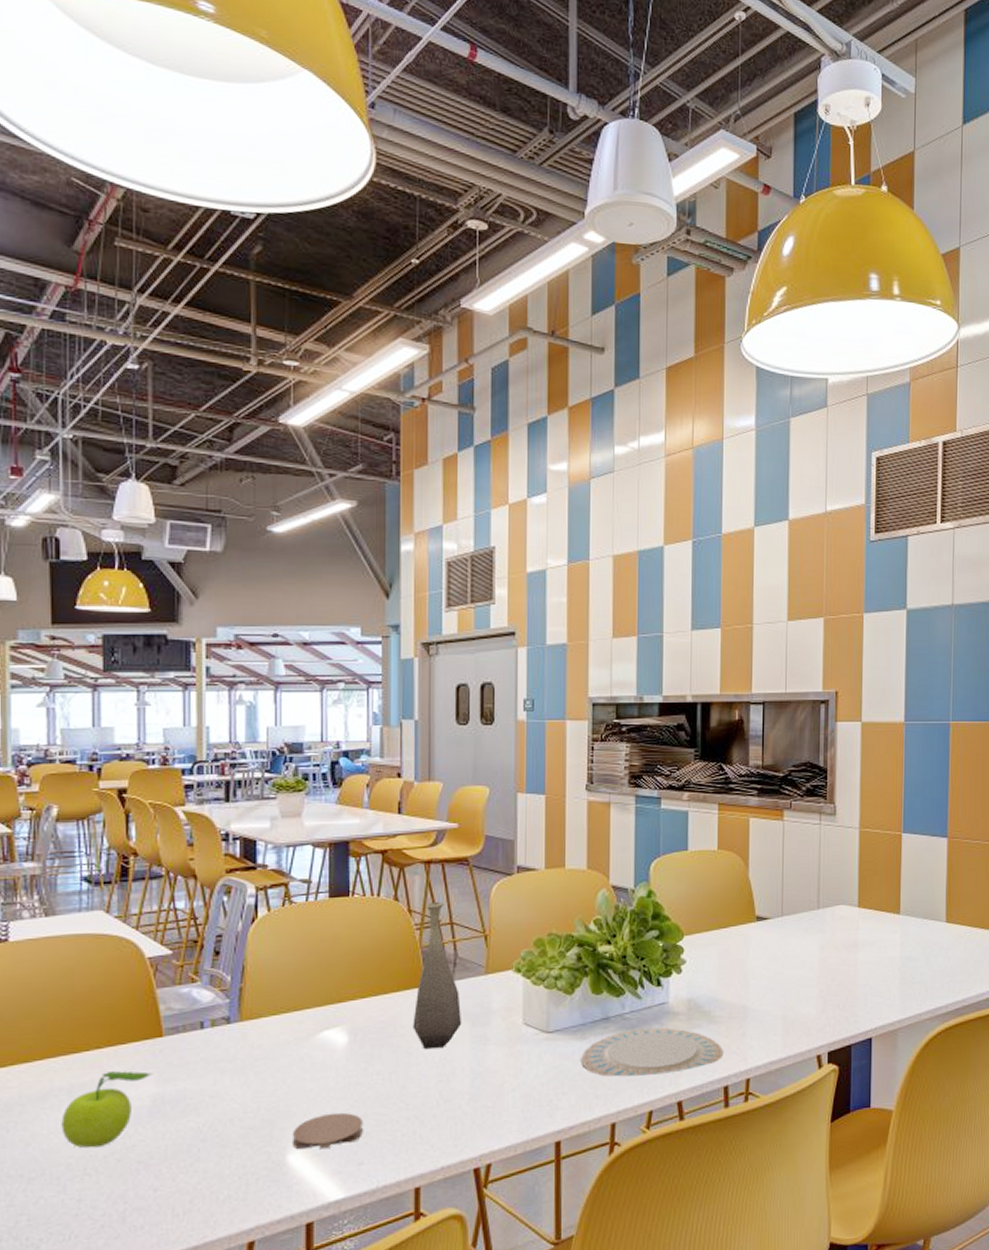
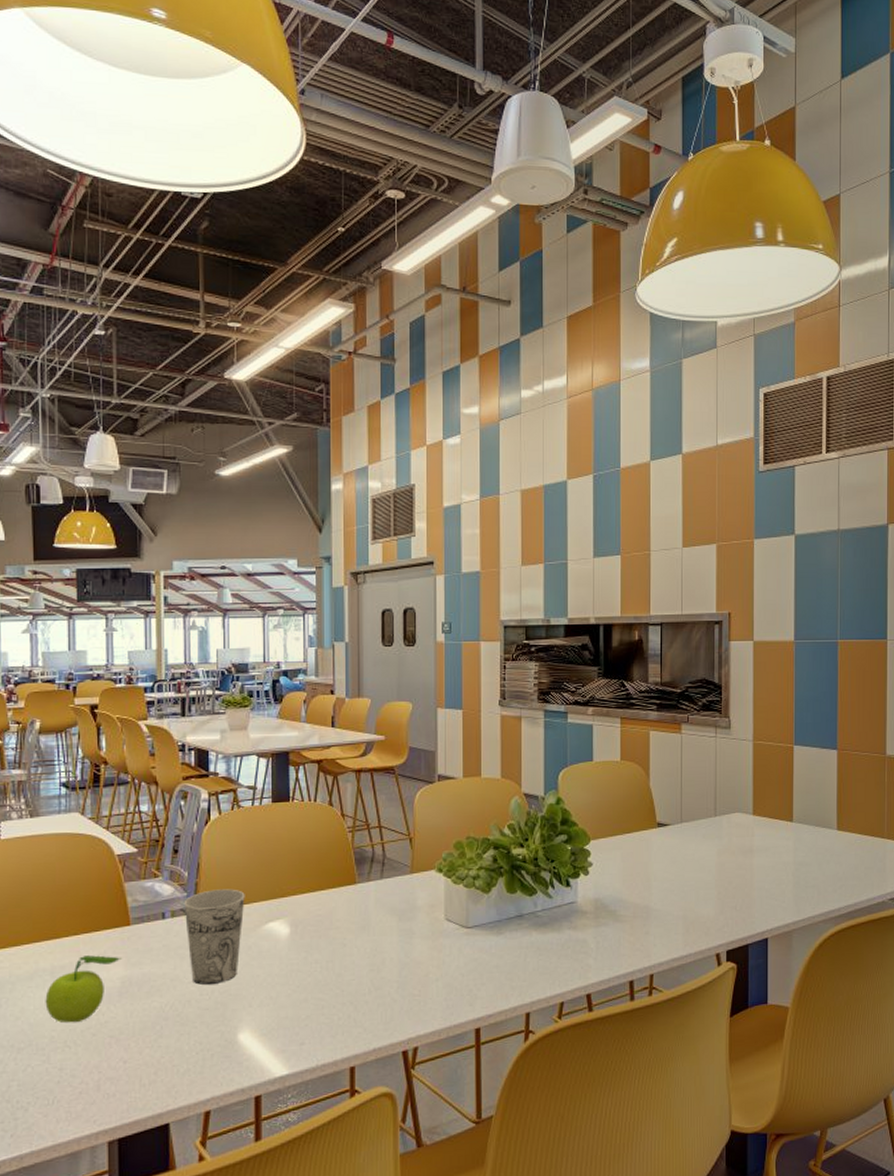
cup: none [226,994,297,1102] -> present [184,889,245,985]
coaster: present [292,1112,363,1149] -> none [242,996,304,1029]
bottle: present [412,901,462,1048] -> none [346,806,391,940]
plate: present [581,1028,724,1077] -> none [498,925,629,970]

